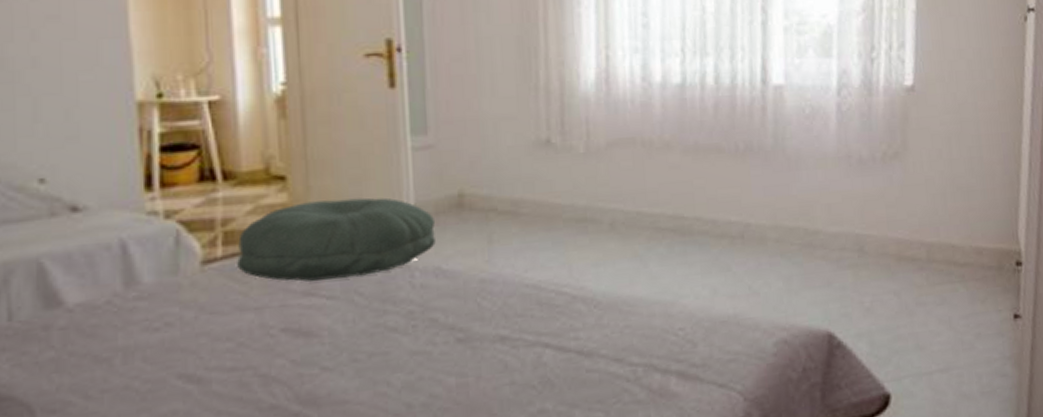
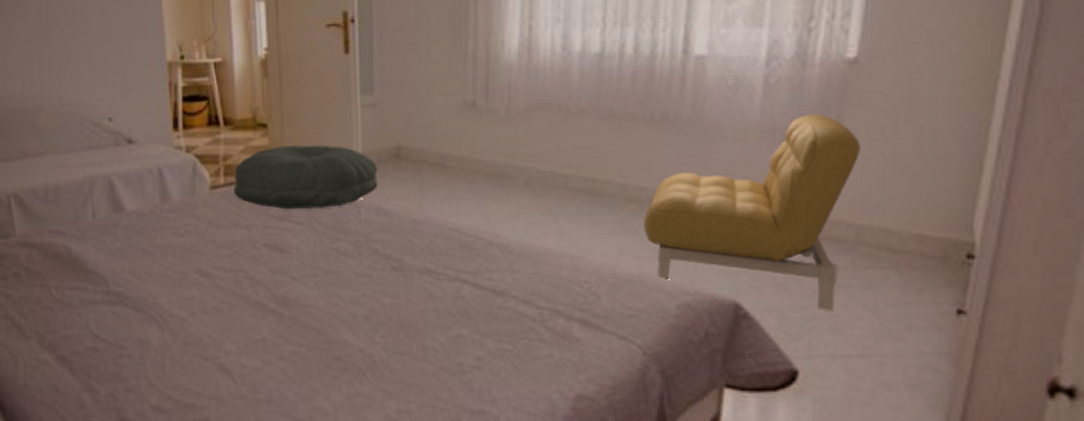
armchair: none [735,139,924,331] -> present [644,113,860,312]

